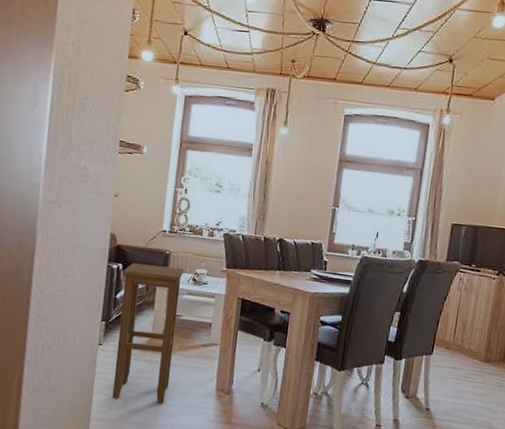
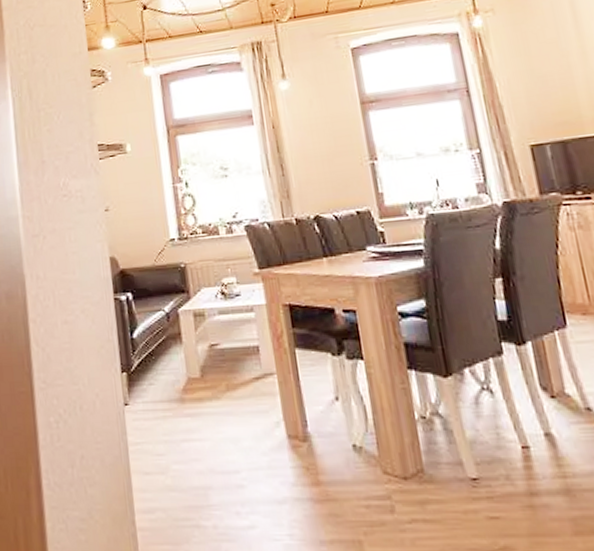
stool: present [112,263,185,404] -> none [134,282,224,477]

